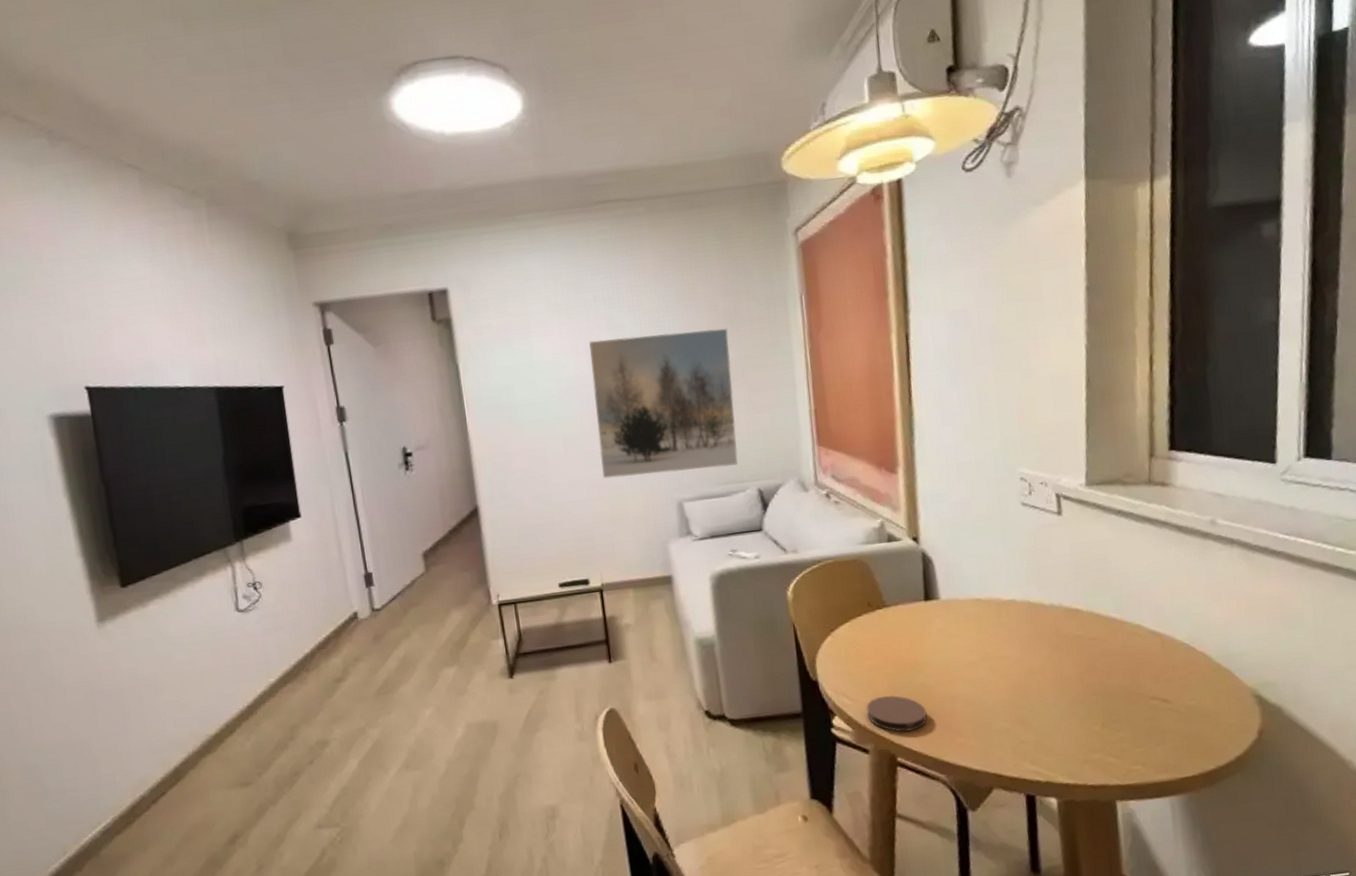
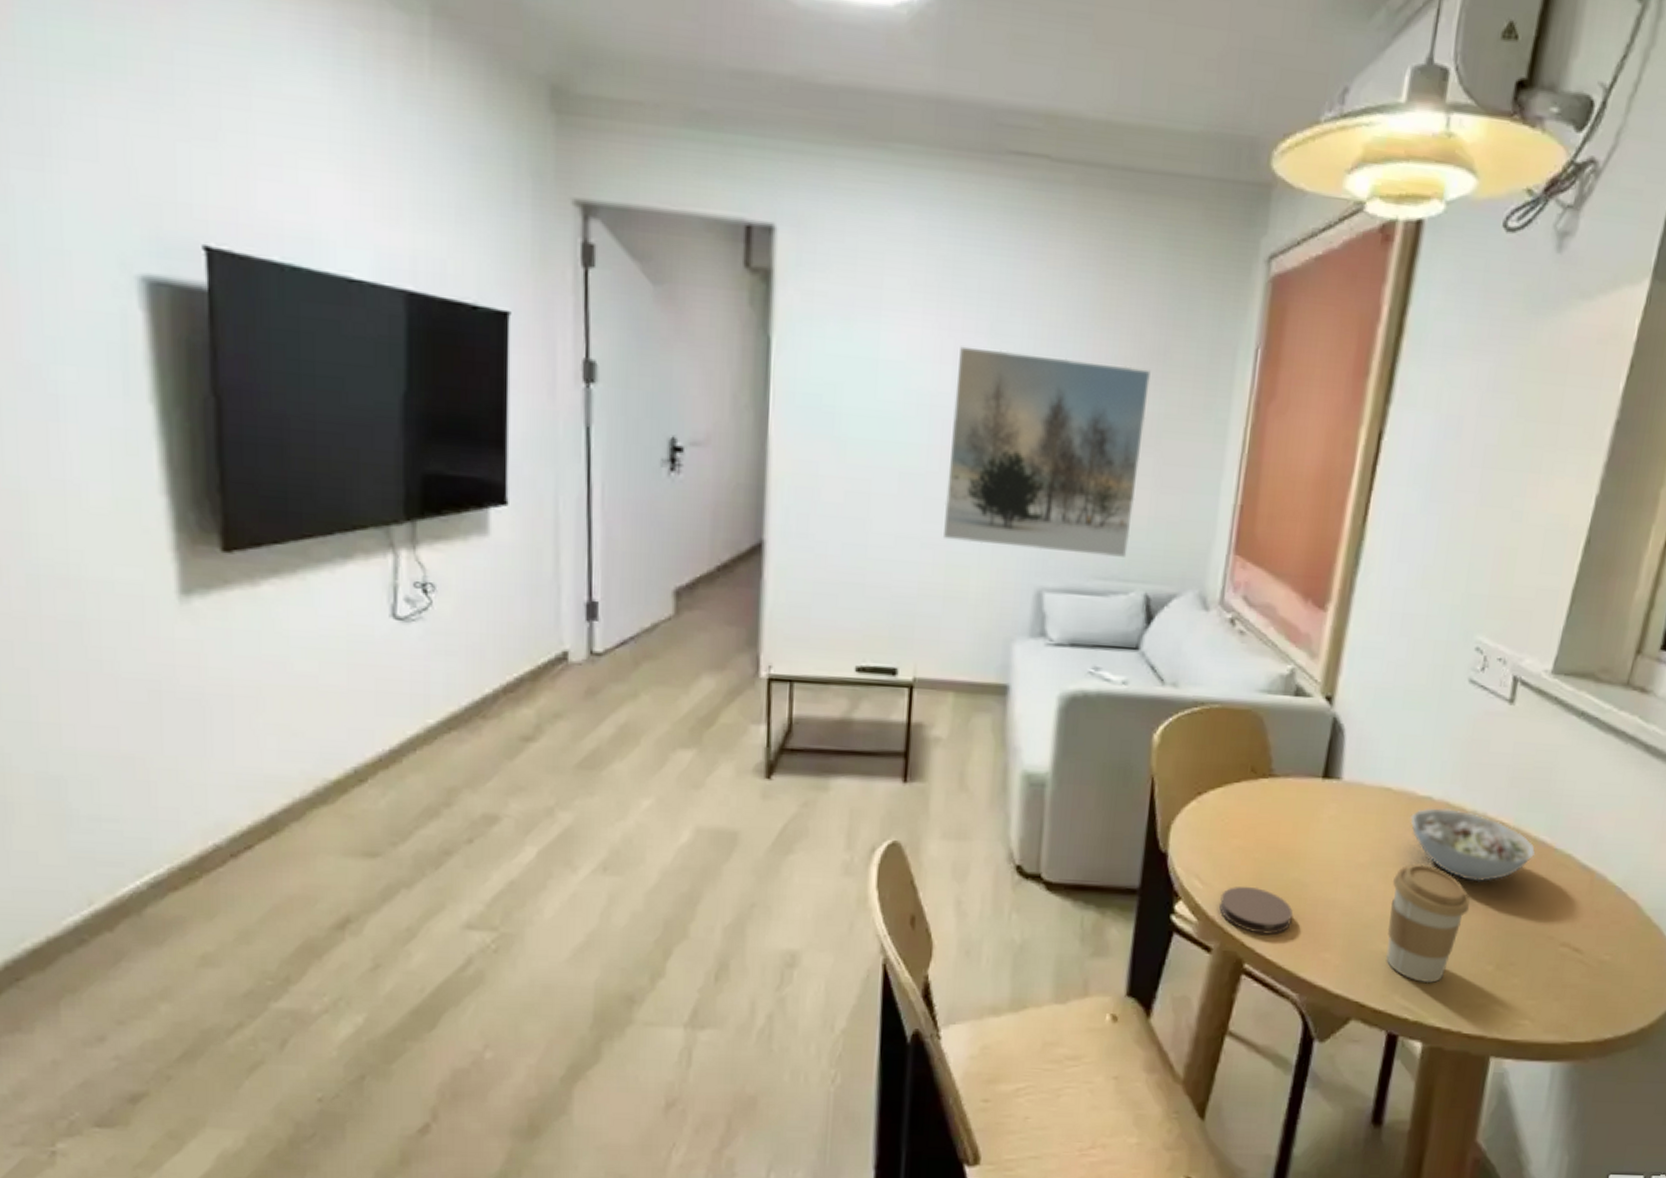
coffee cup: none [1000,653,1068,749] -> present [1386,863,1470,984]
bowl: none [1002,605,1109,660] -> present [1410,808,1535,883]

